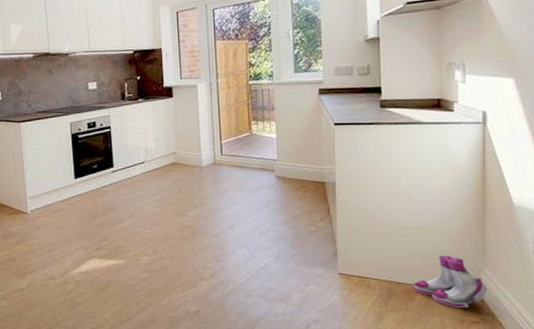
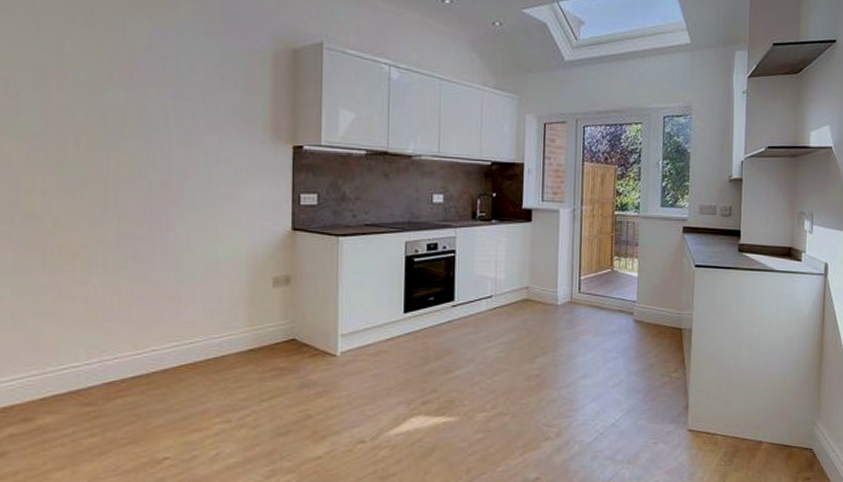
boots: present [414,255,488,309] -> none [756,408,820,465]

